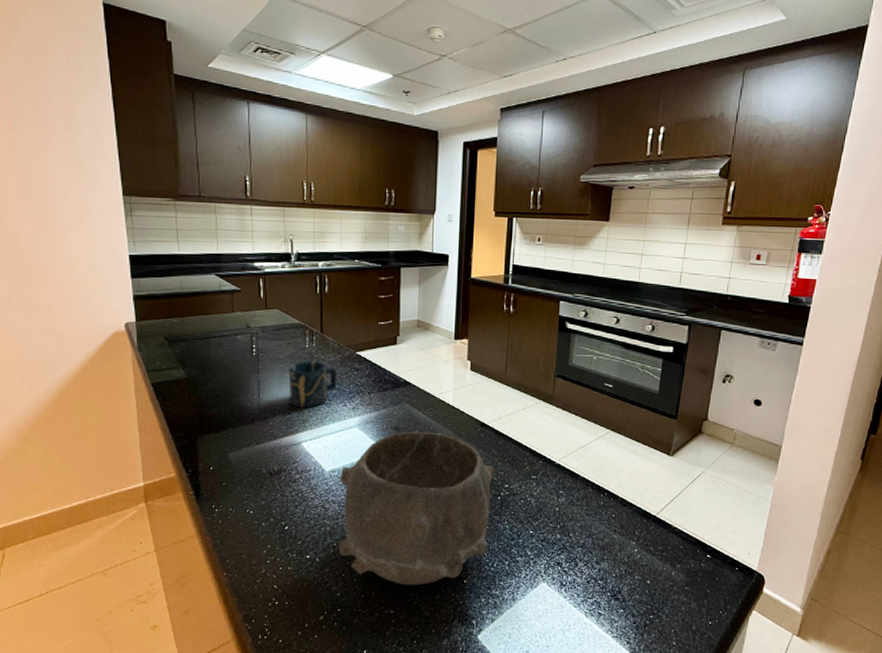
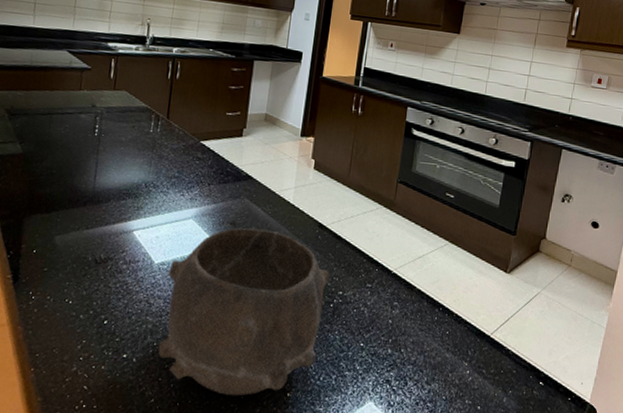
cup: present [288,361,337,408] -> none [126,146,179,195]

